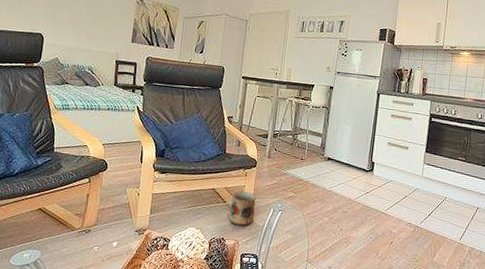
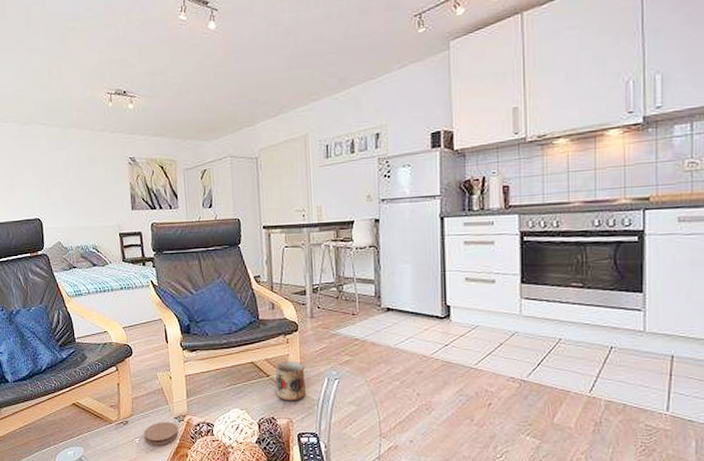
coaster: none [103,233,137,255] -> present [144,422,179,445]

